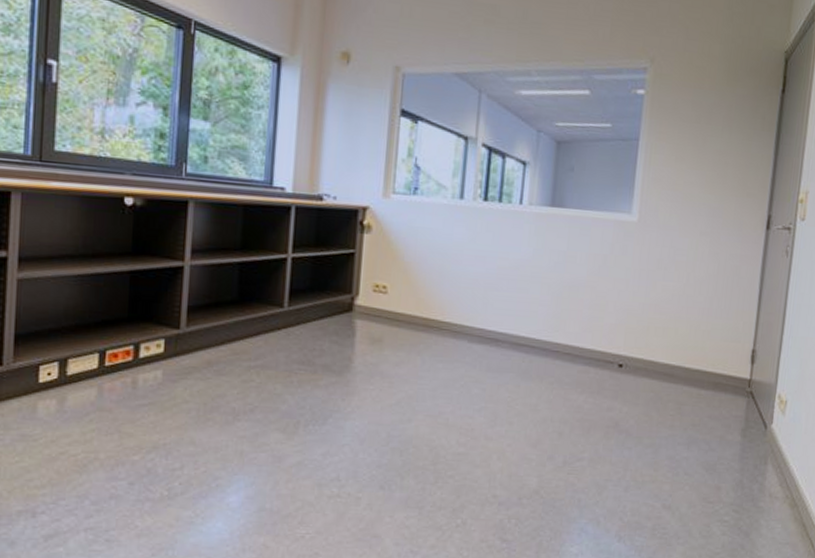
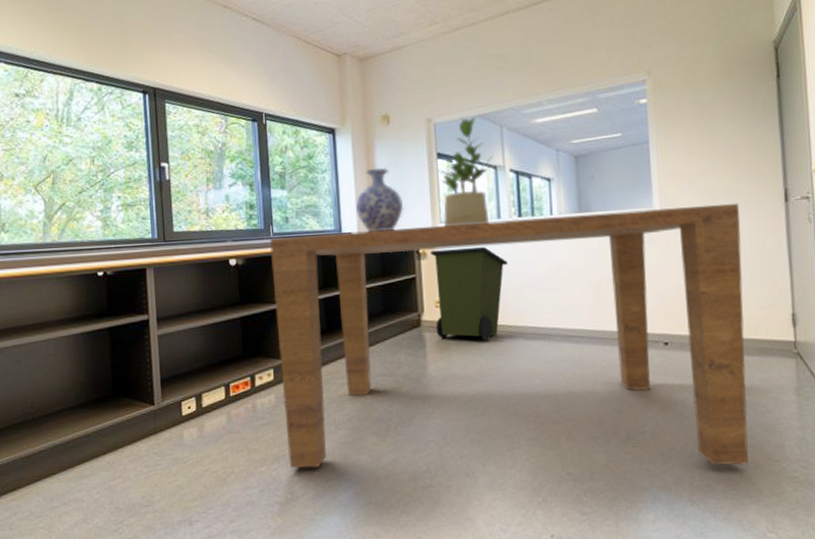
table: none [170,180,721,504] -> present [270,203,749,468]
vase: none [293,114,353,194] -> present [355,167,404,232]
trash can: none [369,223,464,338] -> present [431,246,508,341]
potted plant: none [397,71,466,202] -> present [438,116,493,226]

